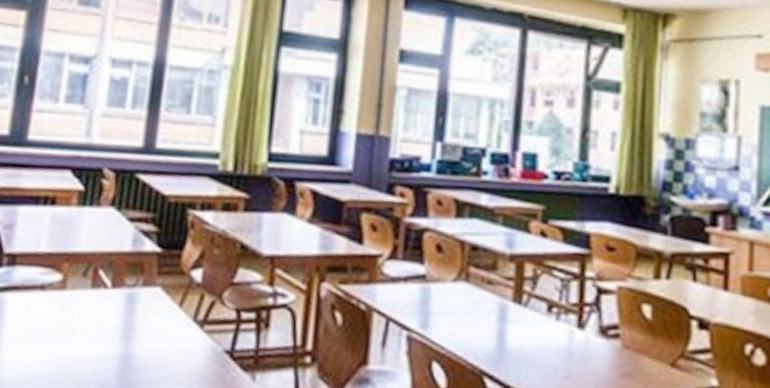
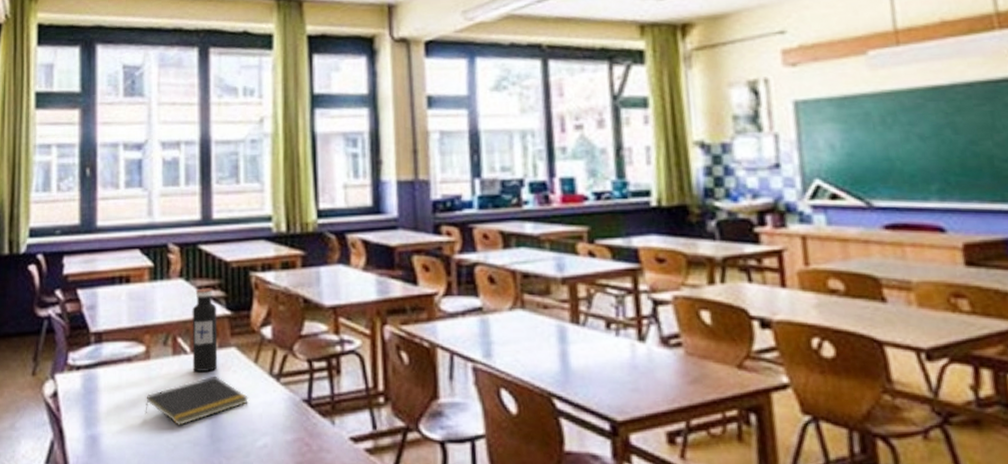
notepad: none [51,315,167,365] -> present [145,375,248,426]
water bottle: none [111,220,147,311] -> present [192,288,218,373]

